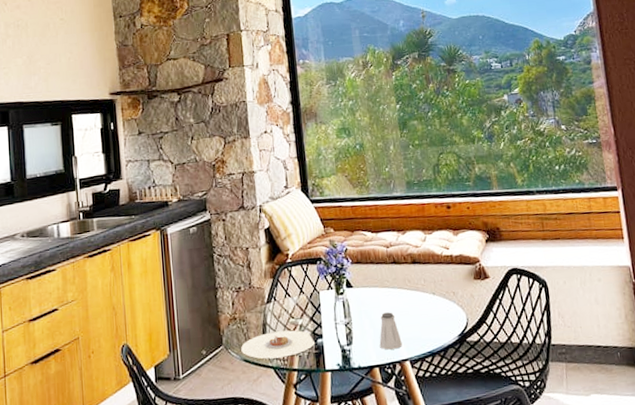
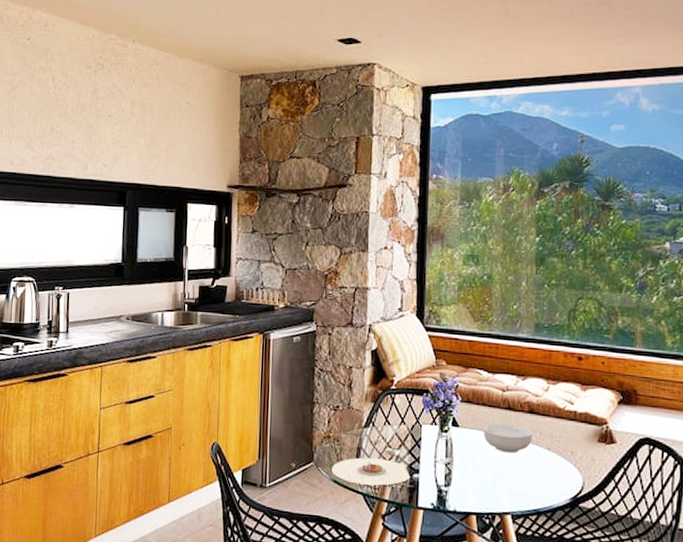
cereal bowl: none [374,276,419,304] -> present [483,423,533,453]
saltshaker: present [379,312,402,350] -> none [480,459,506,500]

